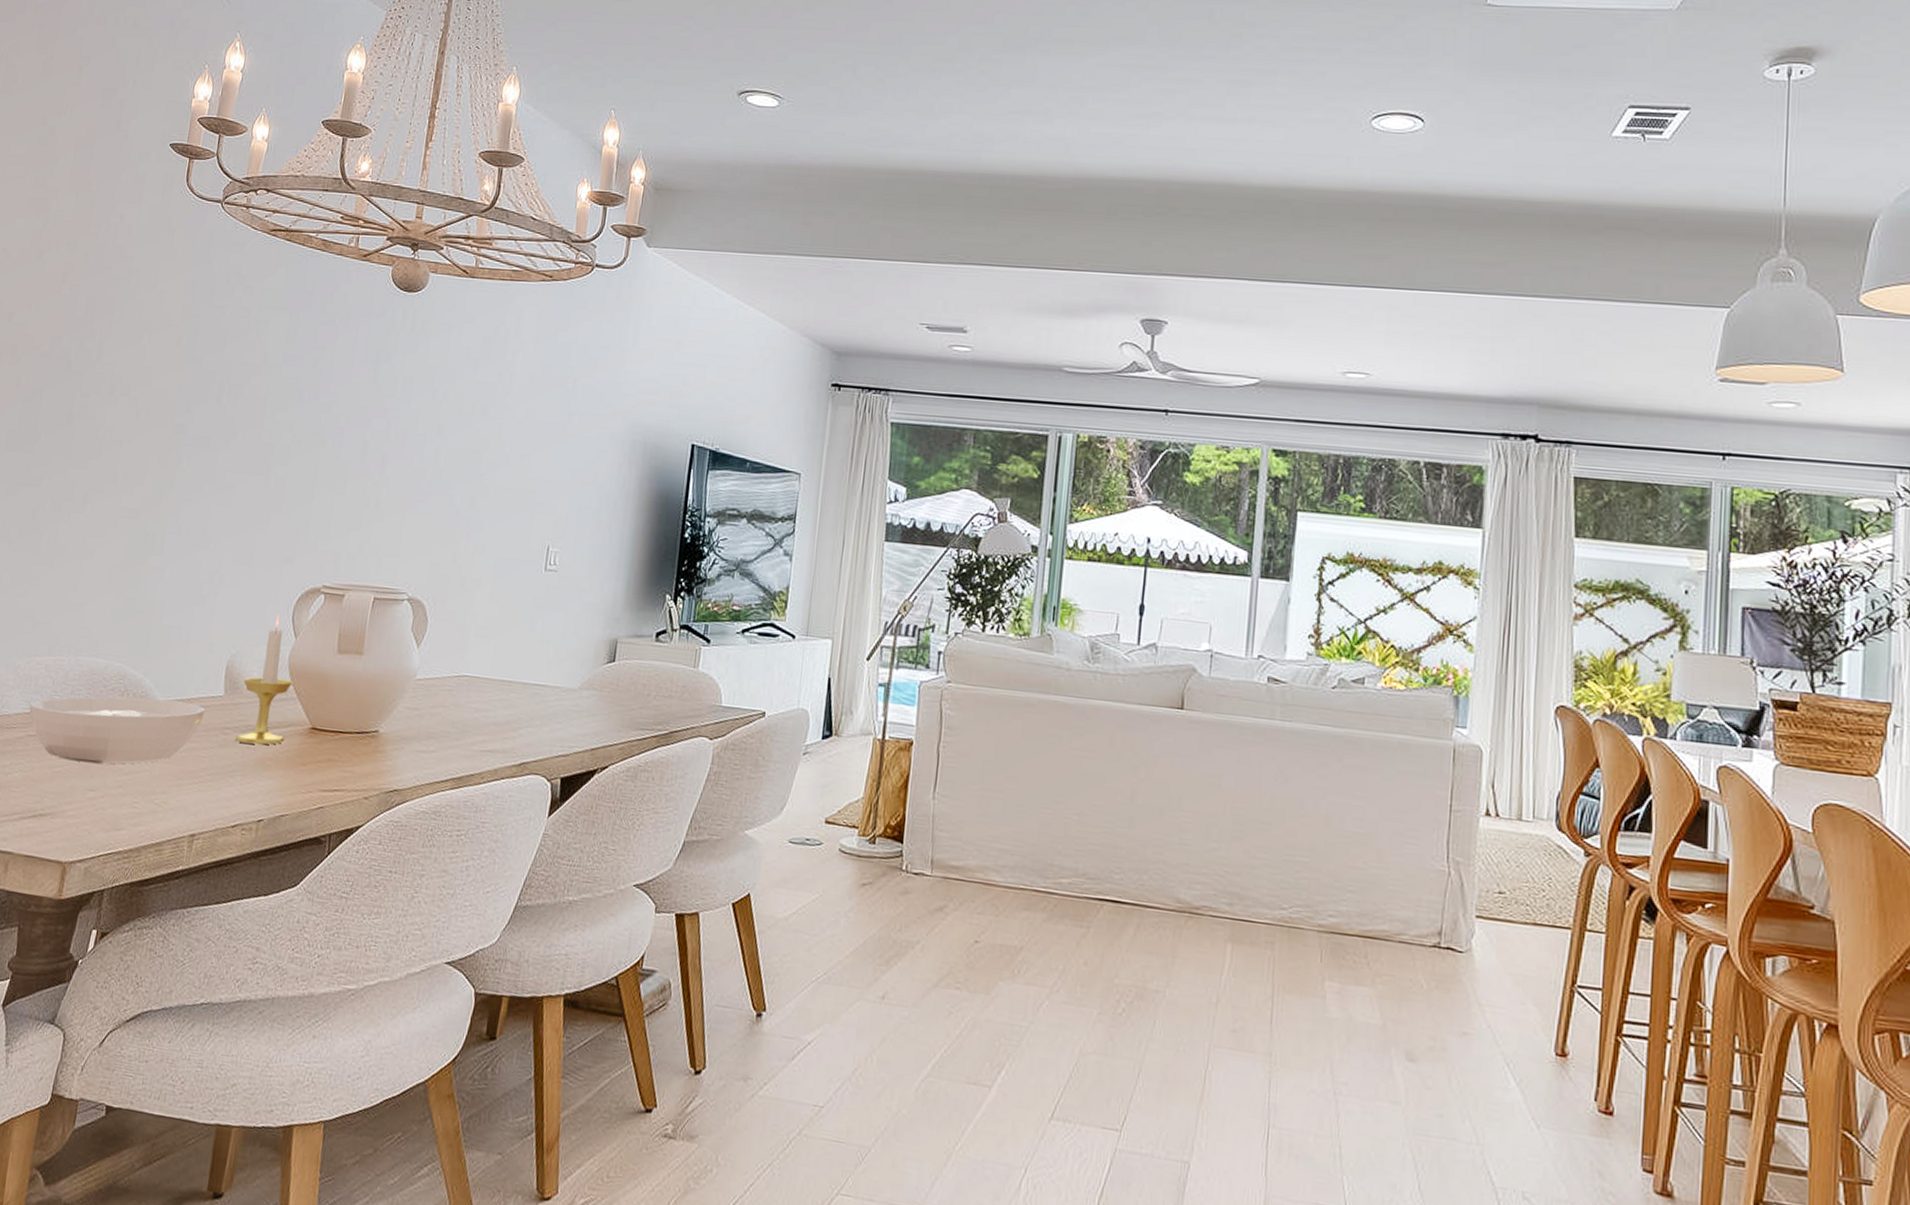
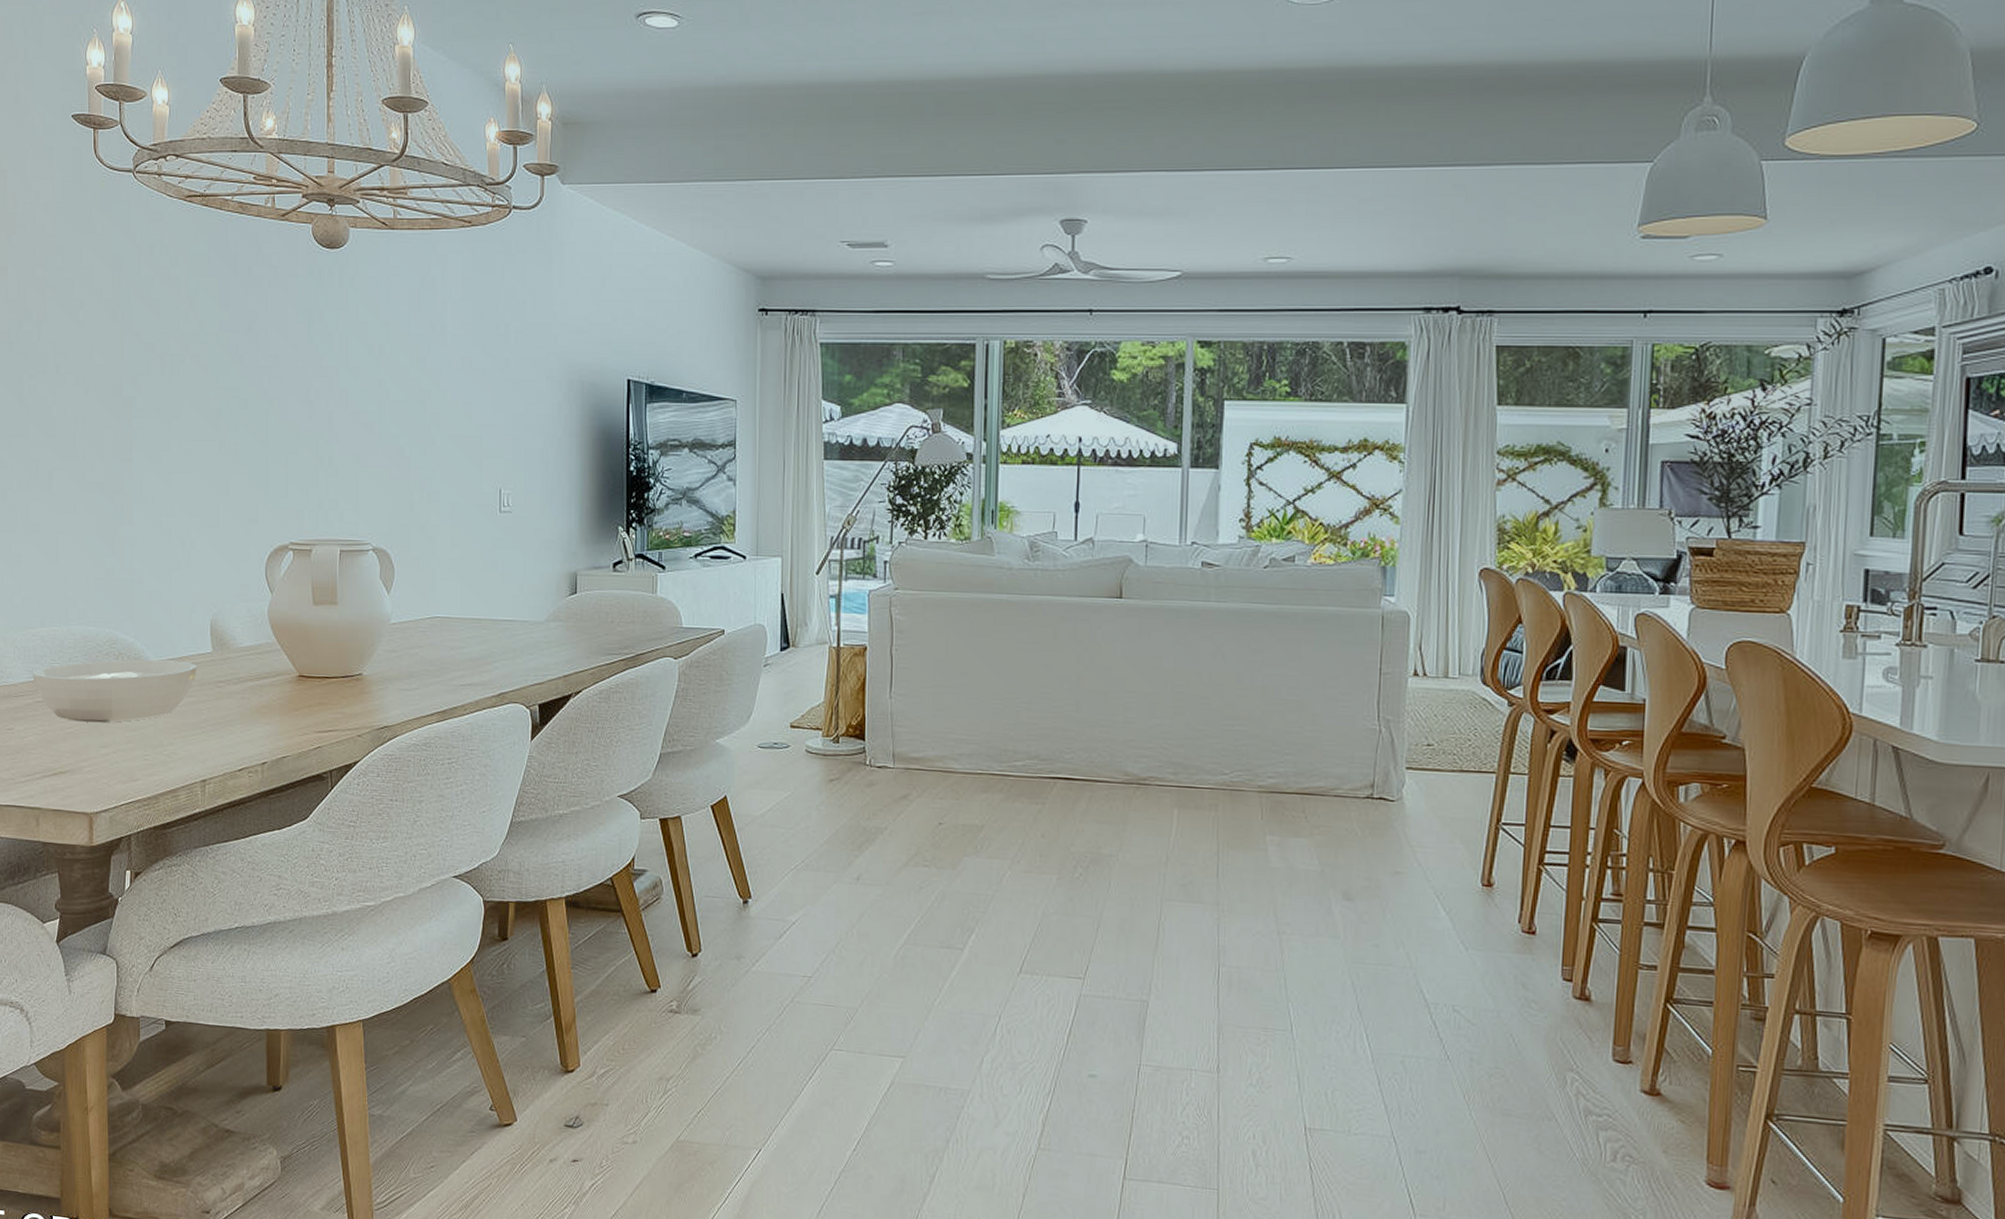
candlestick: present [235,613,294,745] -> none [227,572,276,695]

